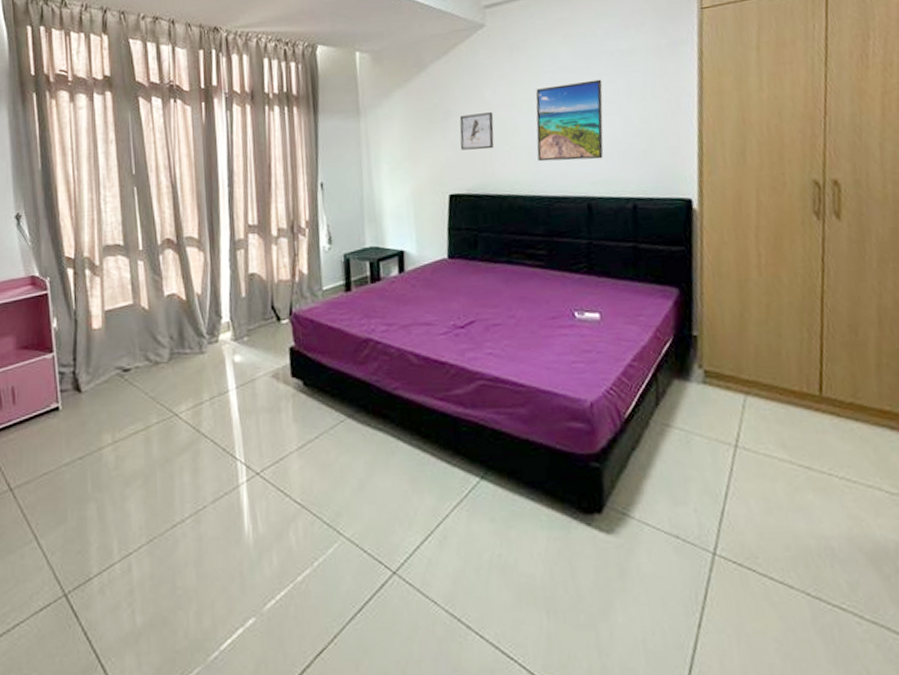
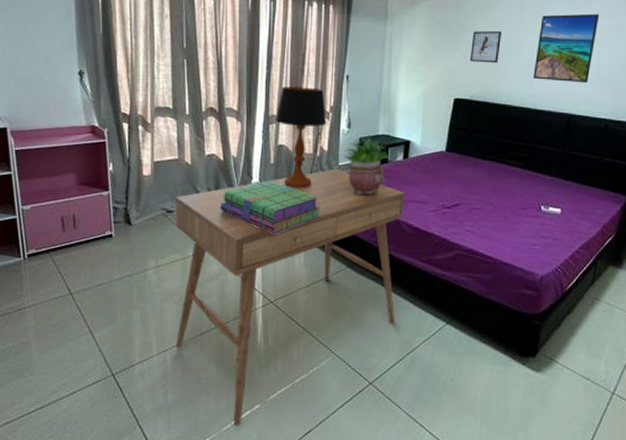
desk: none [132,294,416,654] -> present [175,168,405,427]
stack of books: none [186,317,308,385] -> present [220,180,321,235]
table lamp: none [242,202,304,324] -> present [275,87,327,188]
potted plant: none [327,250,381,324] -> present [343,135,389,196]

